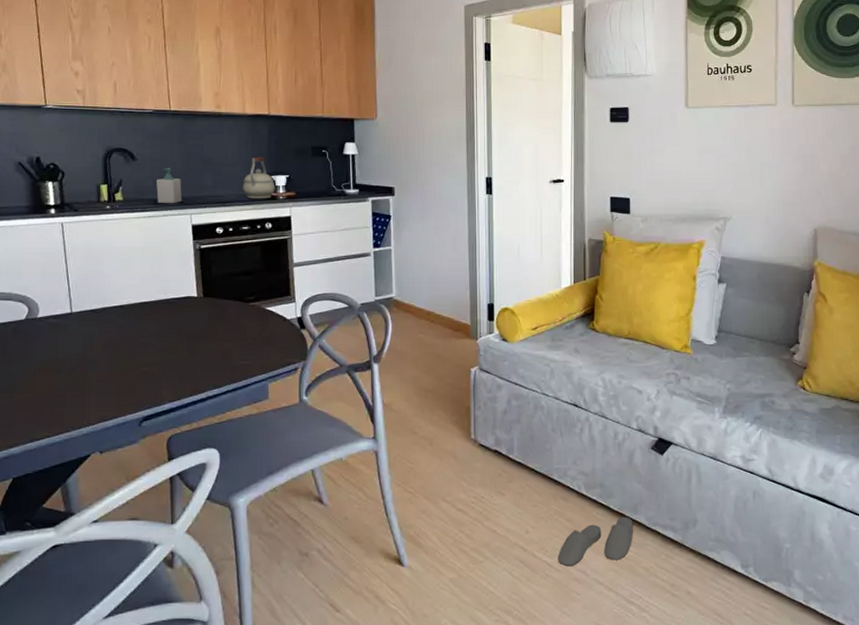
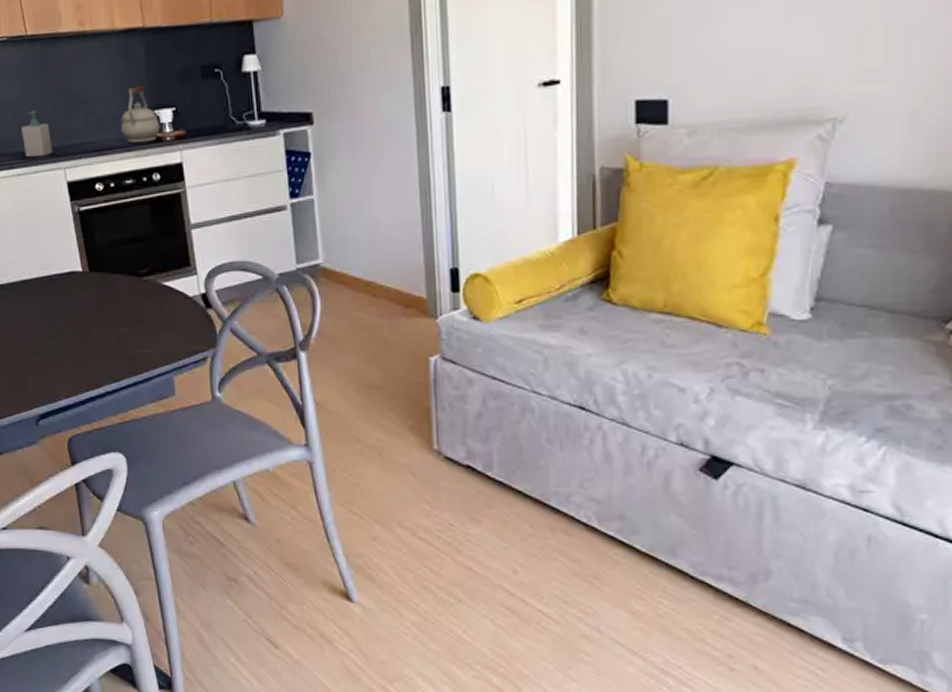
slippers: present [557,516,633,567] -> none [558,560,670,620]

